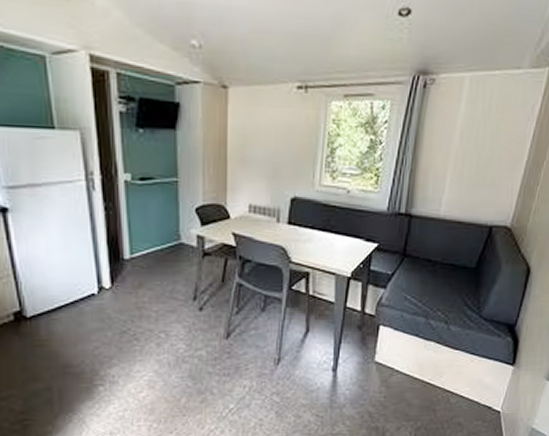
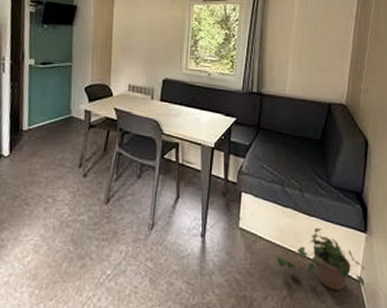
potted plant: none [414,360,507,421] -> present [277,227,365,291]

